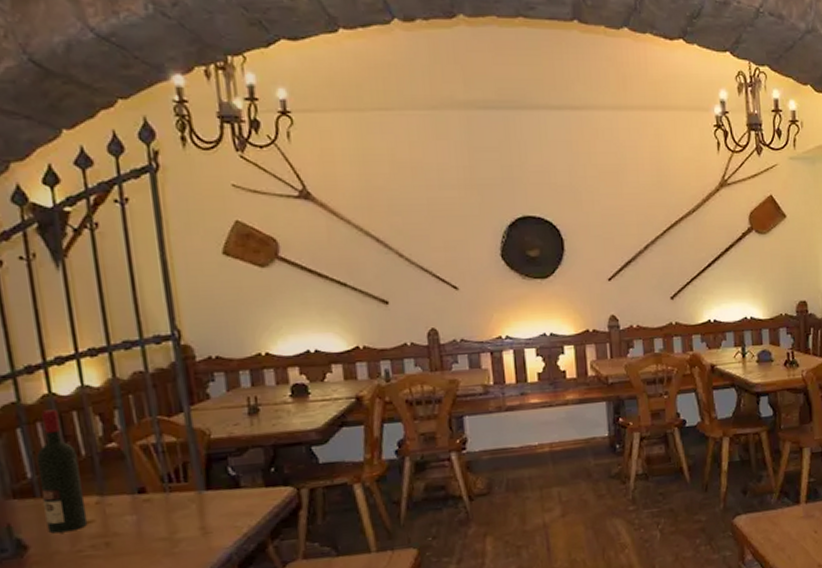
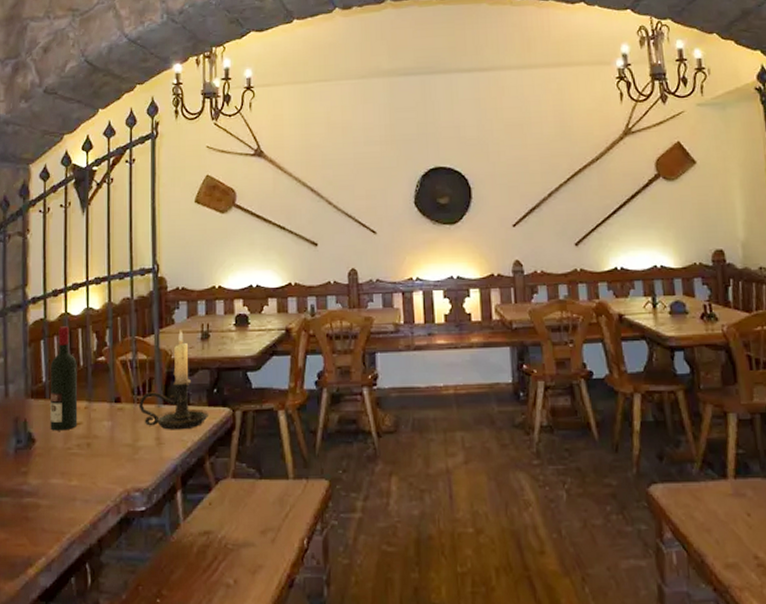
candle holder: none [172,405,267,518] -> present [139,329,208,430]

